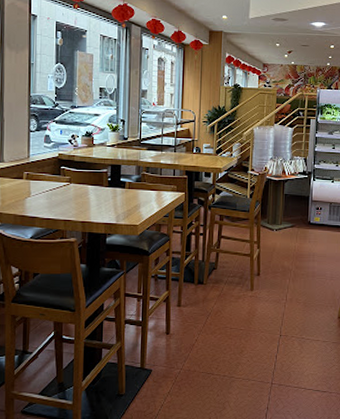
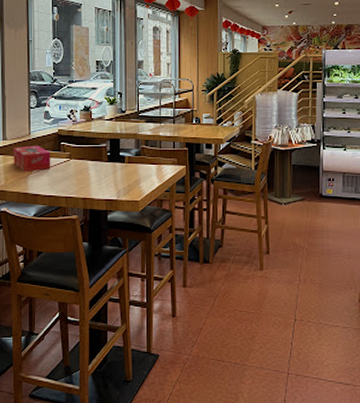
tissue box: none [10,168,51,195] -> present [13,145,51,172]

